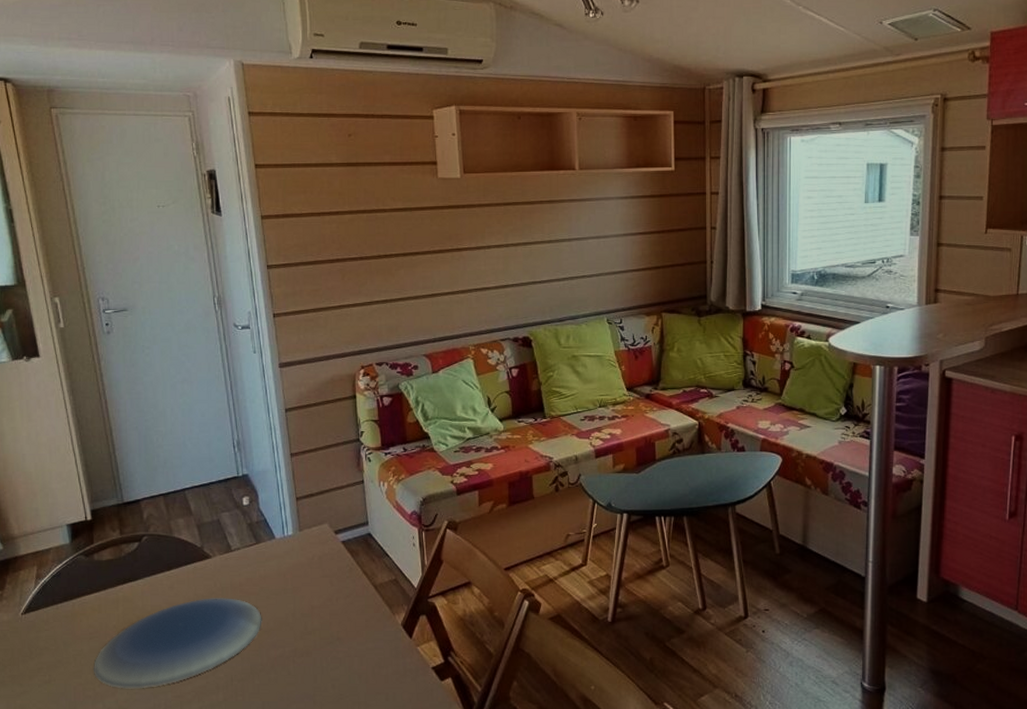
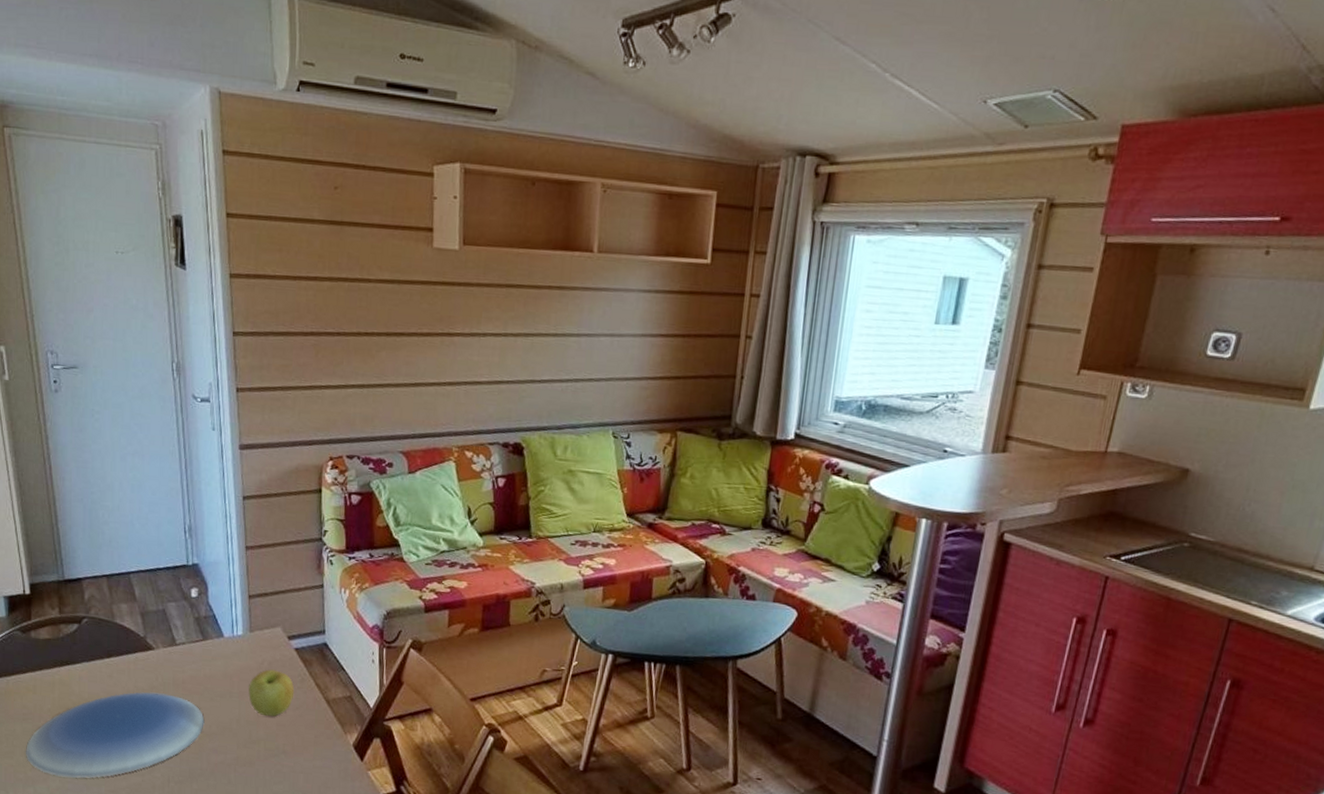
apple: none [302,563,344,607] -> present [248,669,295,717]

